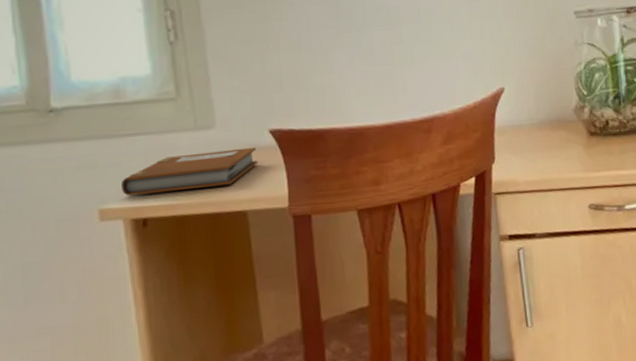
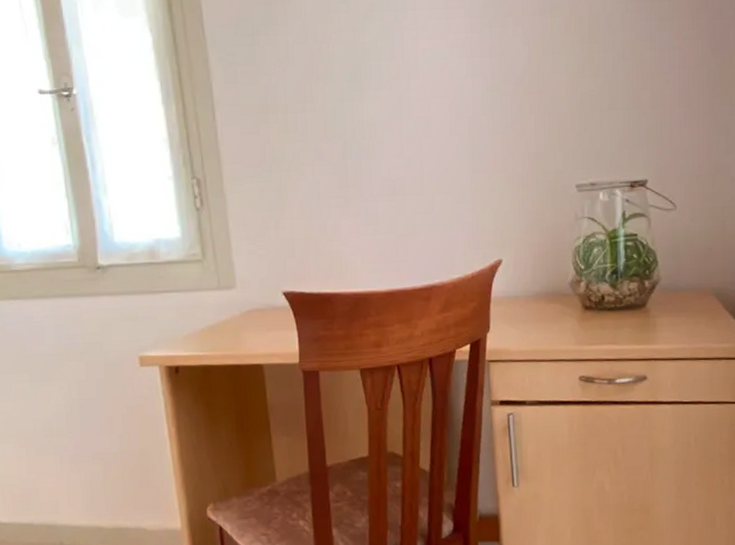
notebook: present [122,147,258,196] -> none [157,307,273,346]

